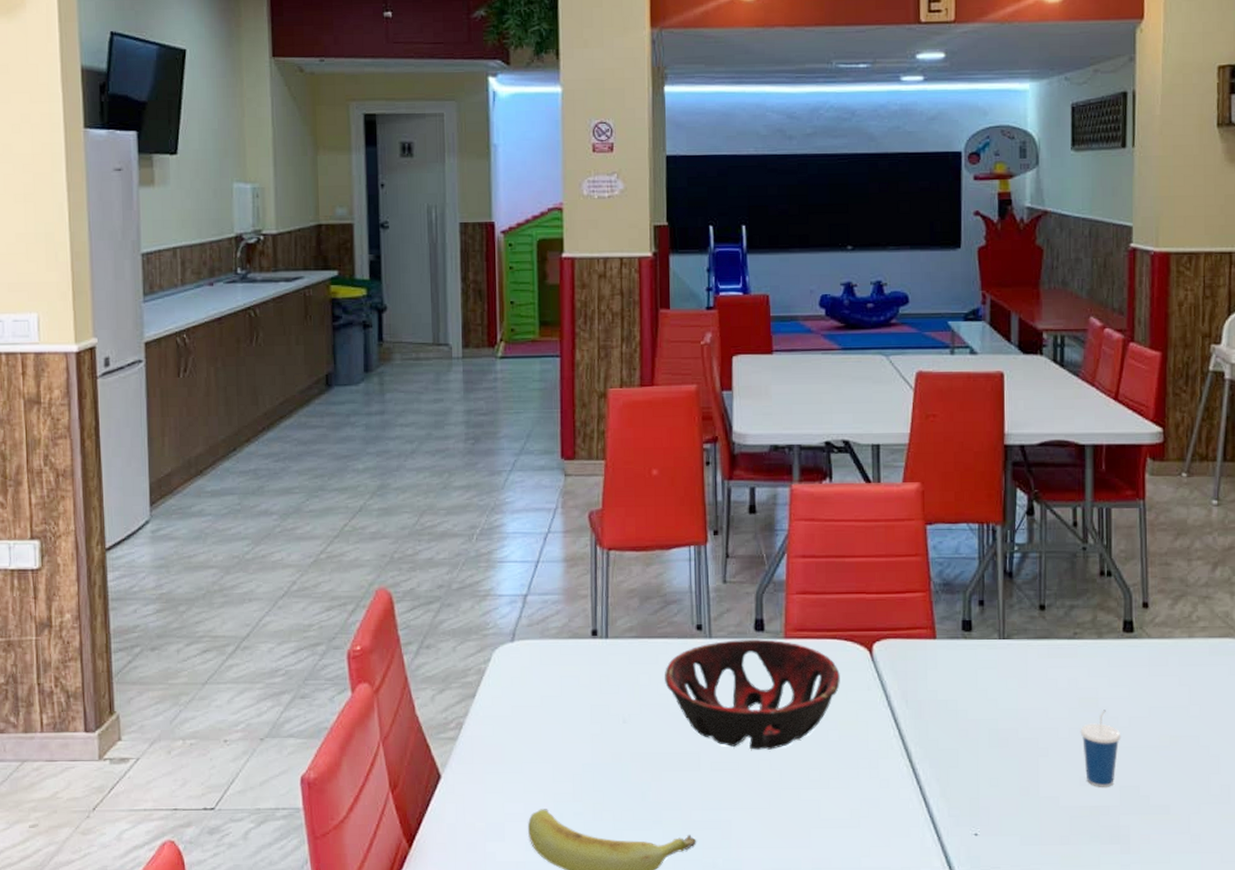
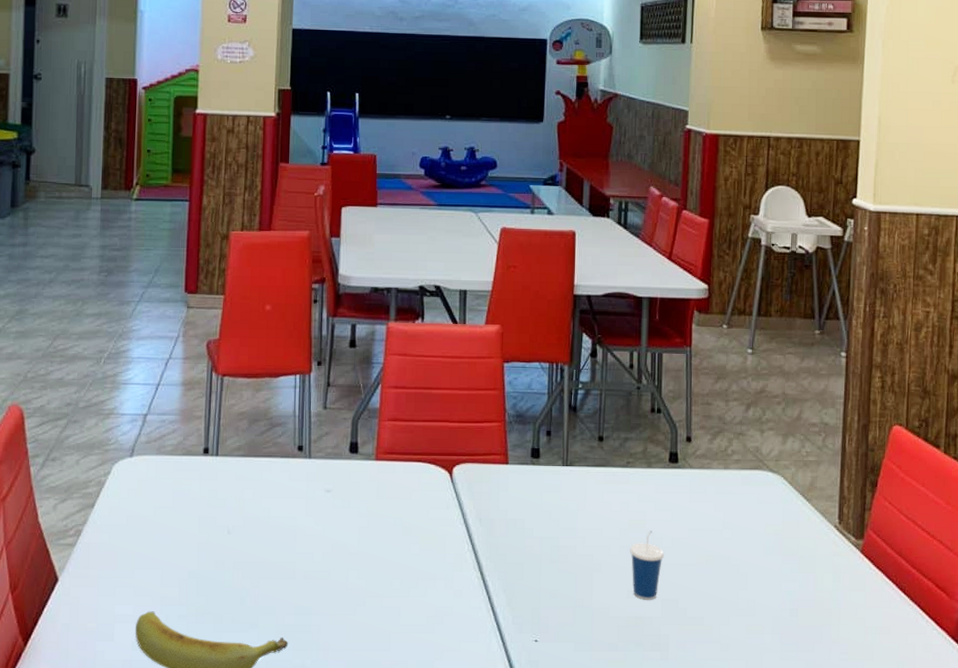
decorative bowl: present [665,638,840,750] -> none [267,459,423,561]

